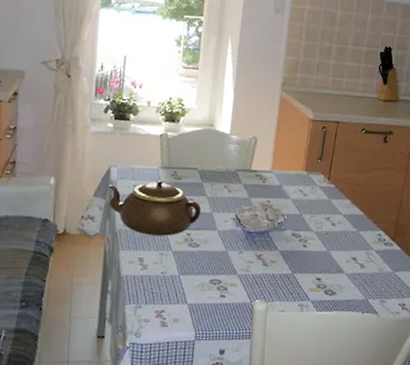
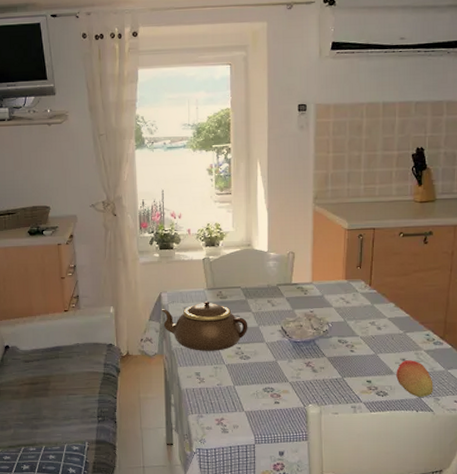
fruit: none [345,259,381,298] -> present [396,360,434,397]

